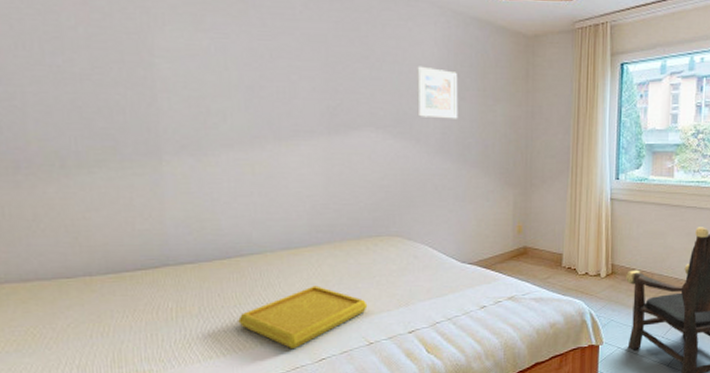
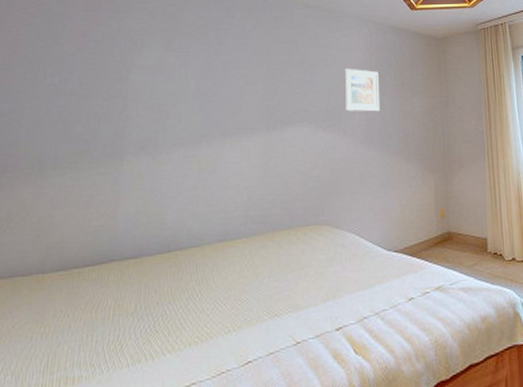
serving tray: present [238,285,368,350] -> none [170,278,296,351]

